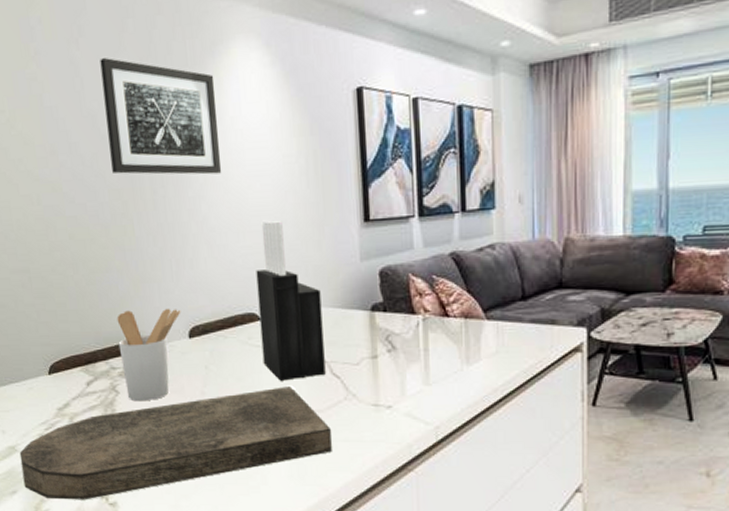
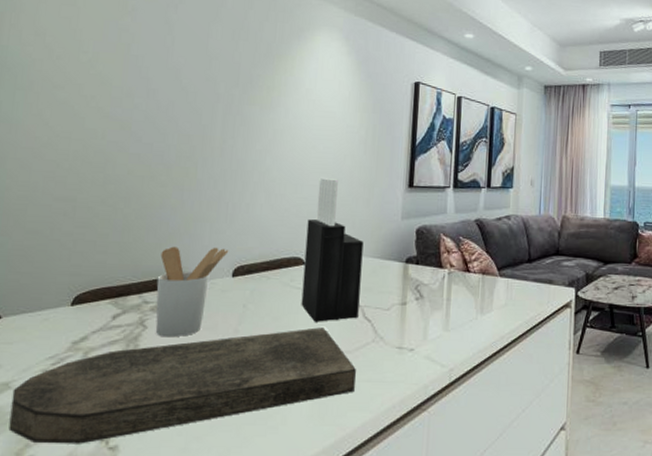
wall art: present [100,58,222,175] -> none [186,24,297,134]

